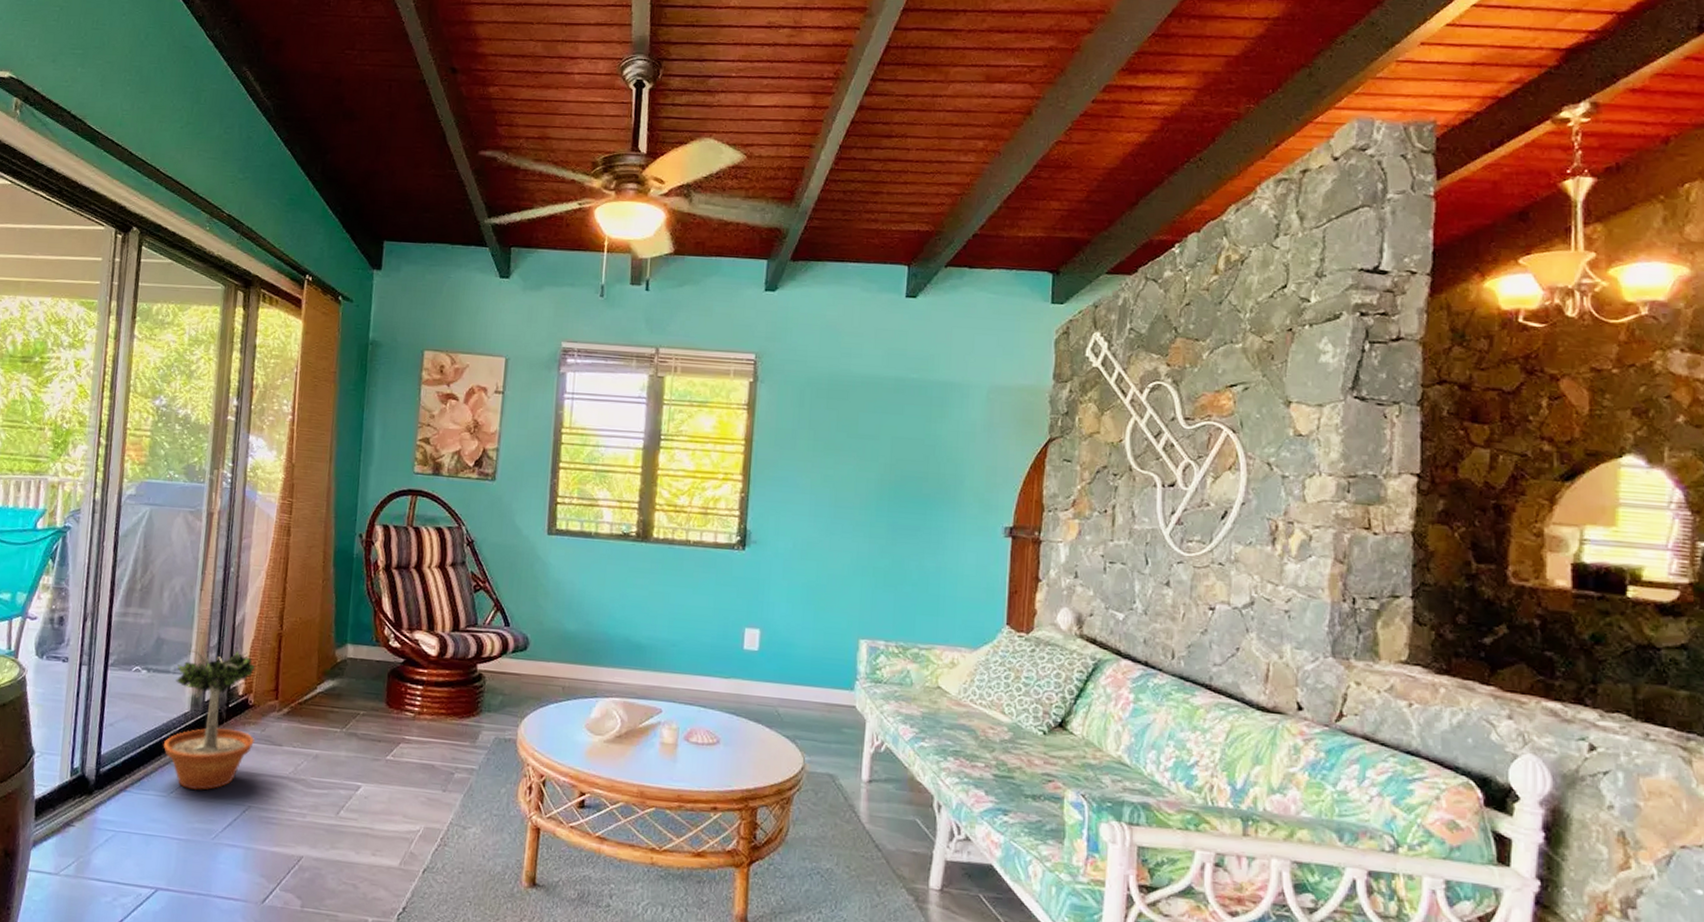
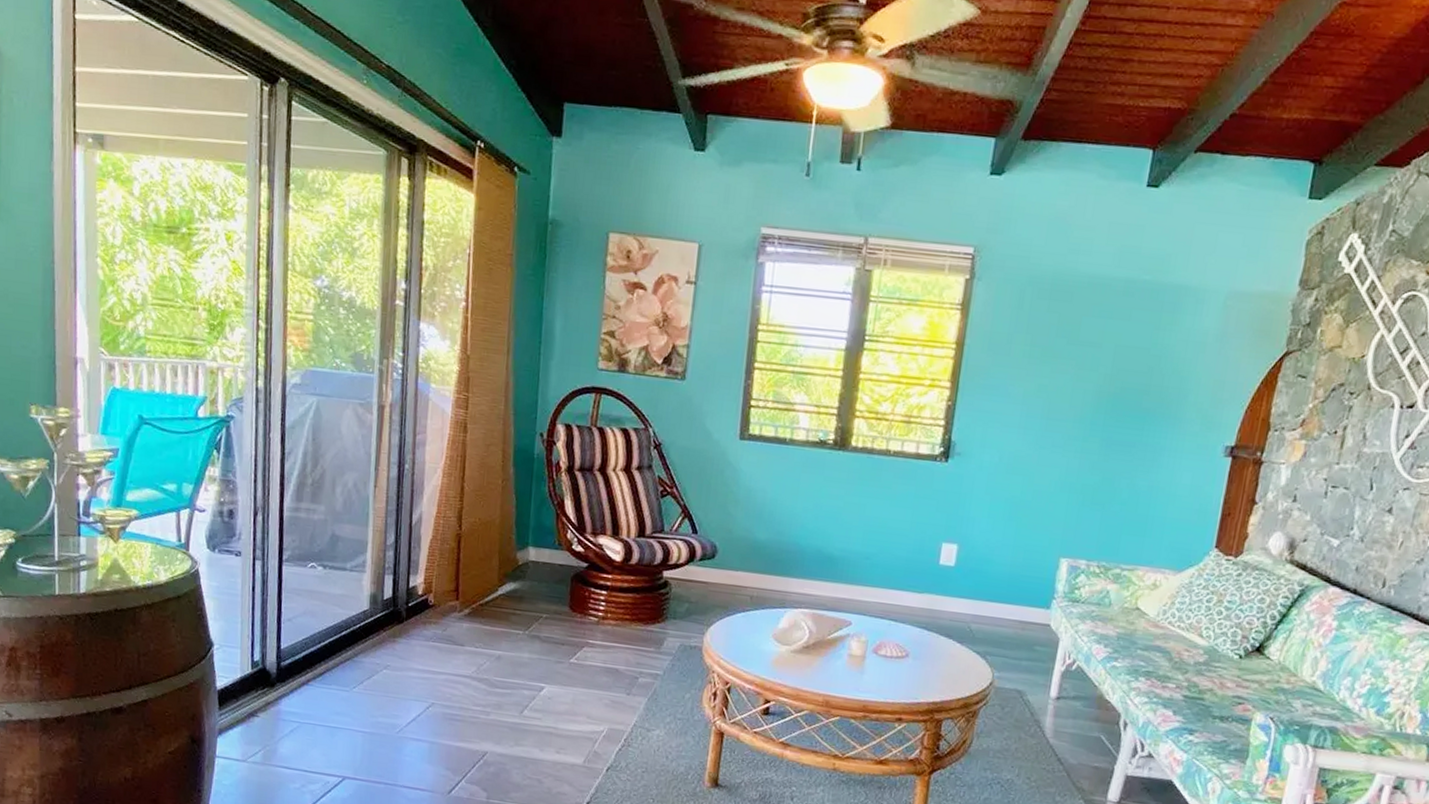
potted tree: present [163,640,256,791] -> none [343,538,436,687]

